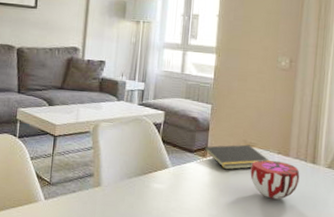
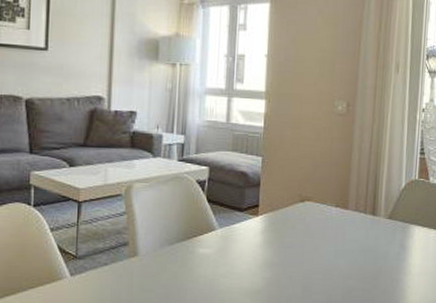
notepad: present [202,144,270,170] -> none [253,199,328,228]
decorative bowl: present [250,160,300,200] -> none [306,215,359,256]

